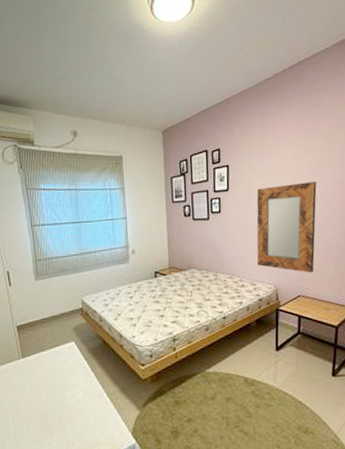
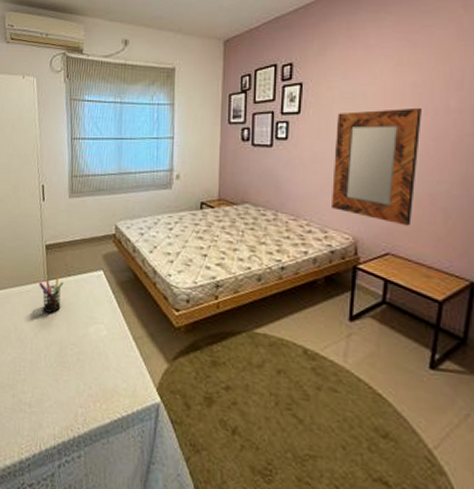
pen holder: none [14,351,38,387] -> present [39,274,64,313]

